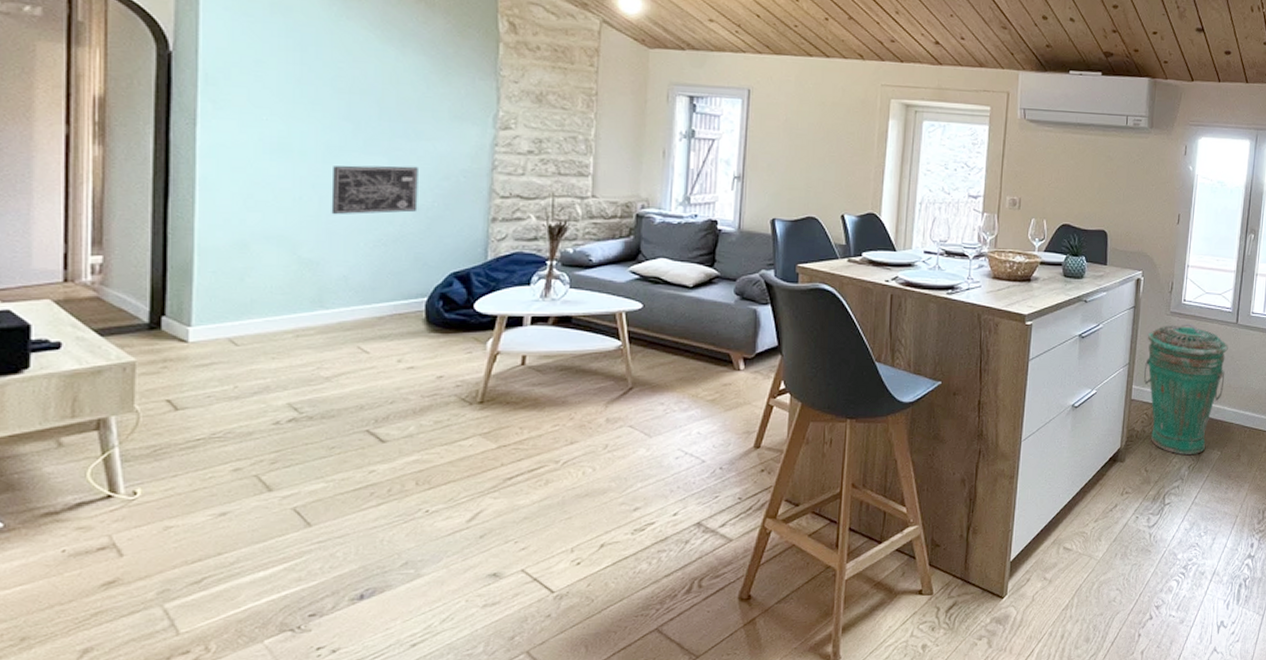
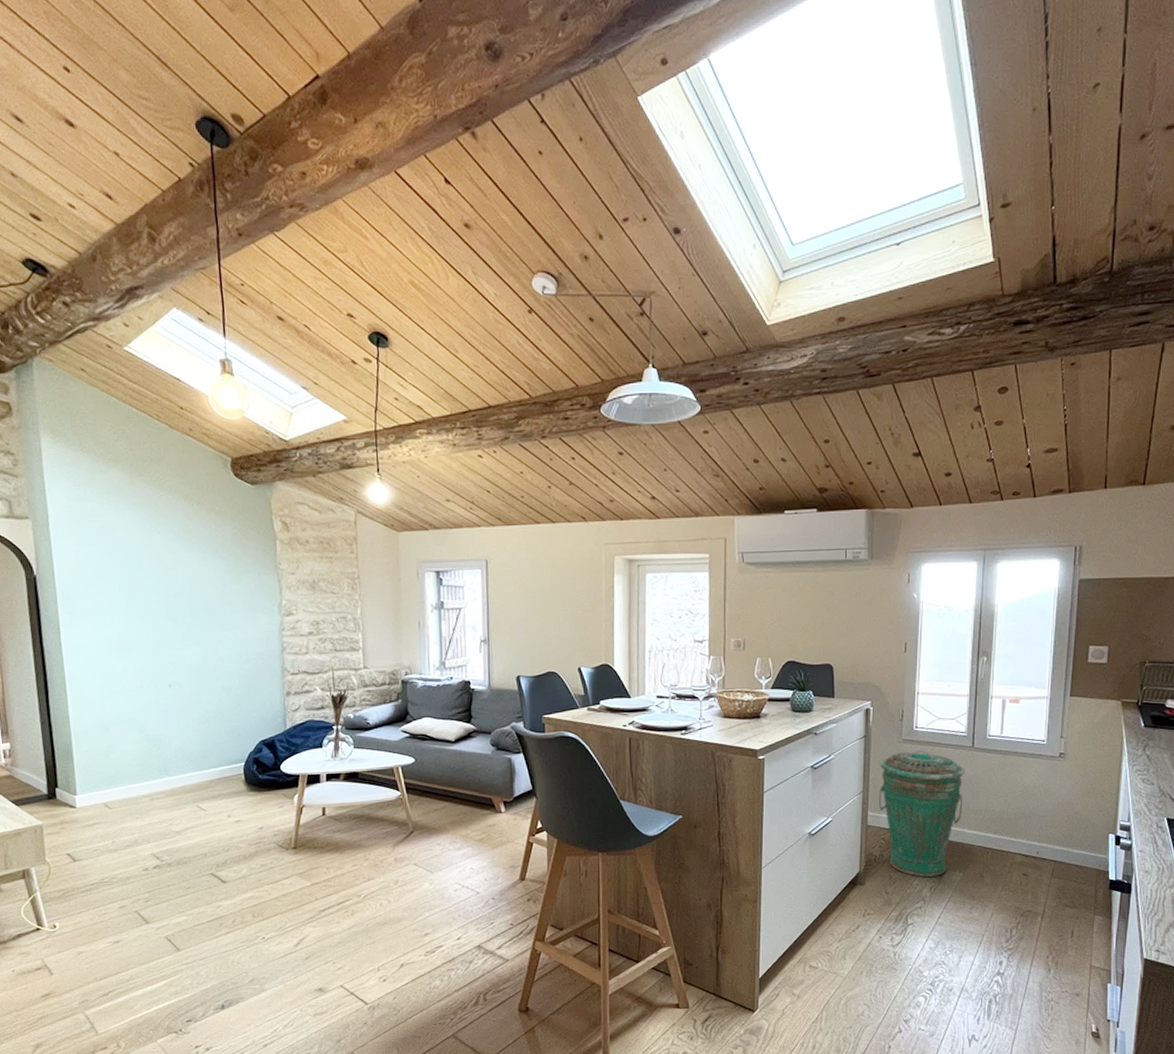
wall art: present [331,165,418,215] -> none [162,653,229,699]

